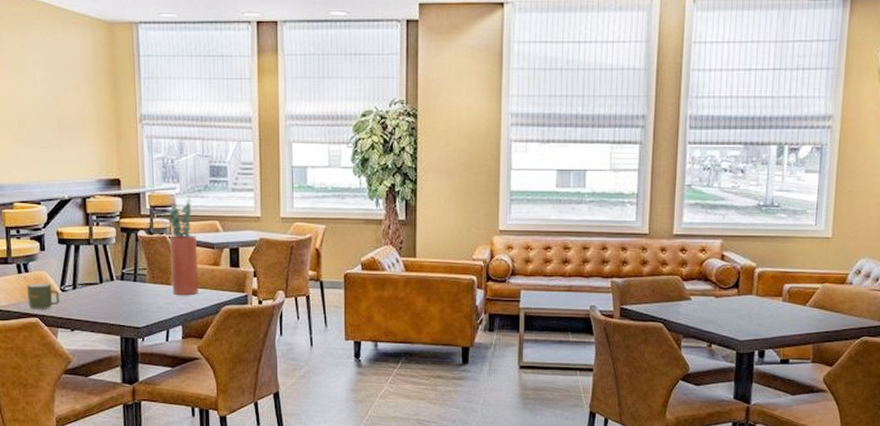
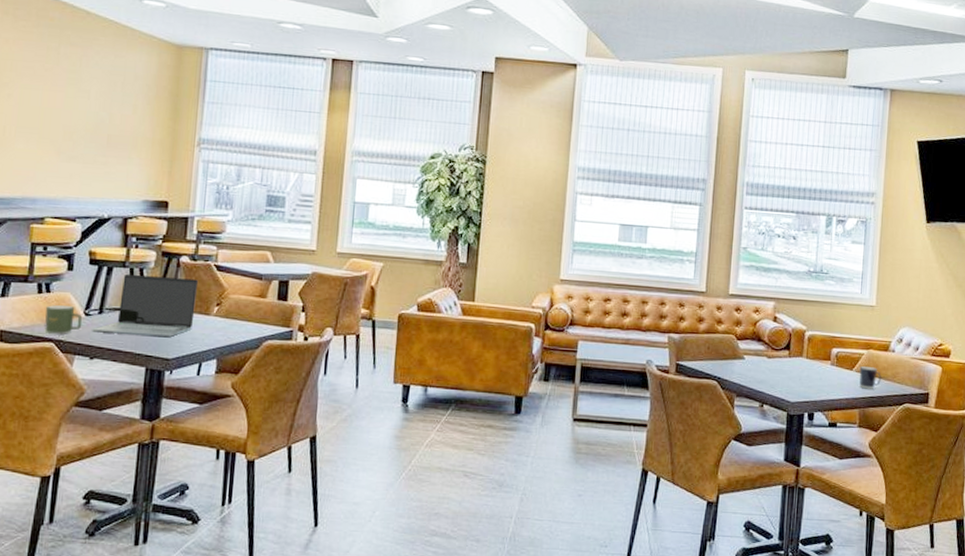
laptop: none [69,250,157,307] -> present [92,273,199,337]
vase: present [169,195,198,296] -> none [211,223,245,328]
mug: none [813,301,837,324] -> present [859,366,881,389]

